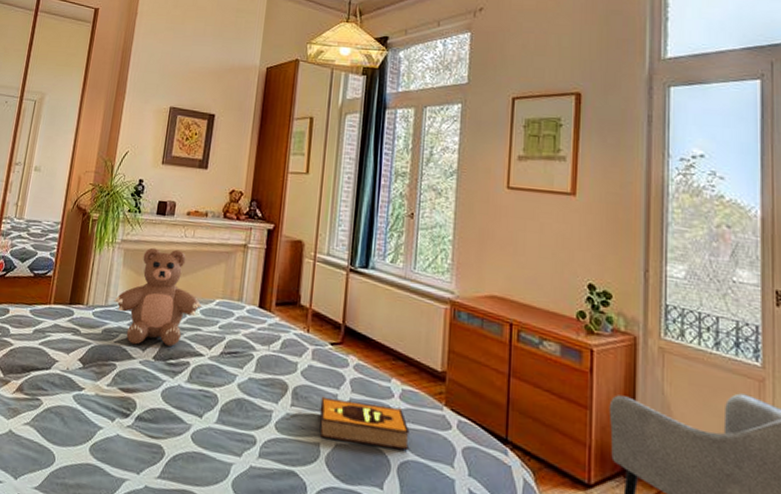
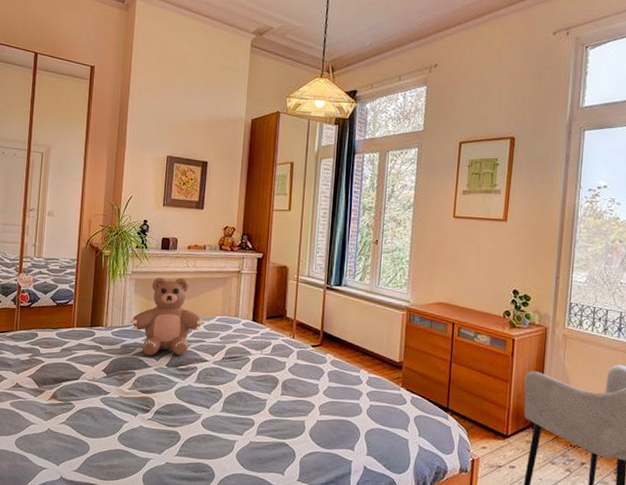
hardback book: present [319,396,410,451] -> none [304,386,374,422]

